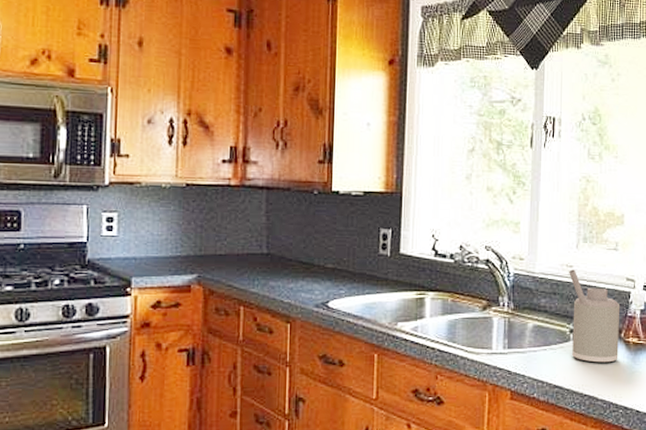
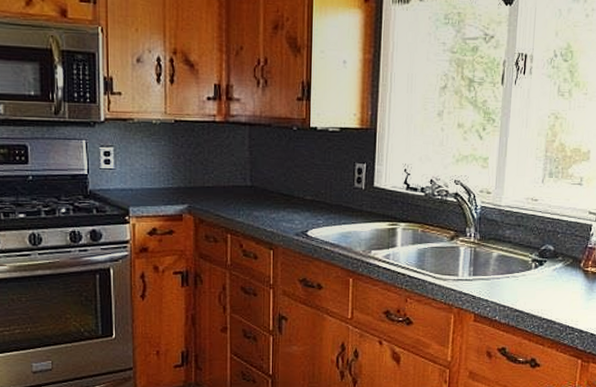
soap dispenser: present [569,269,621,363] -> none [533,203,582,290]

